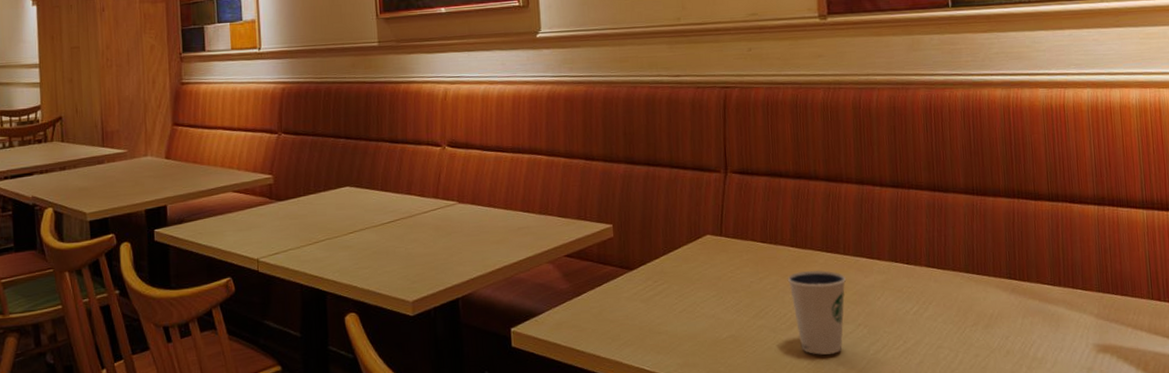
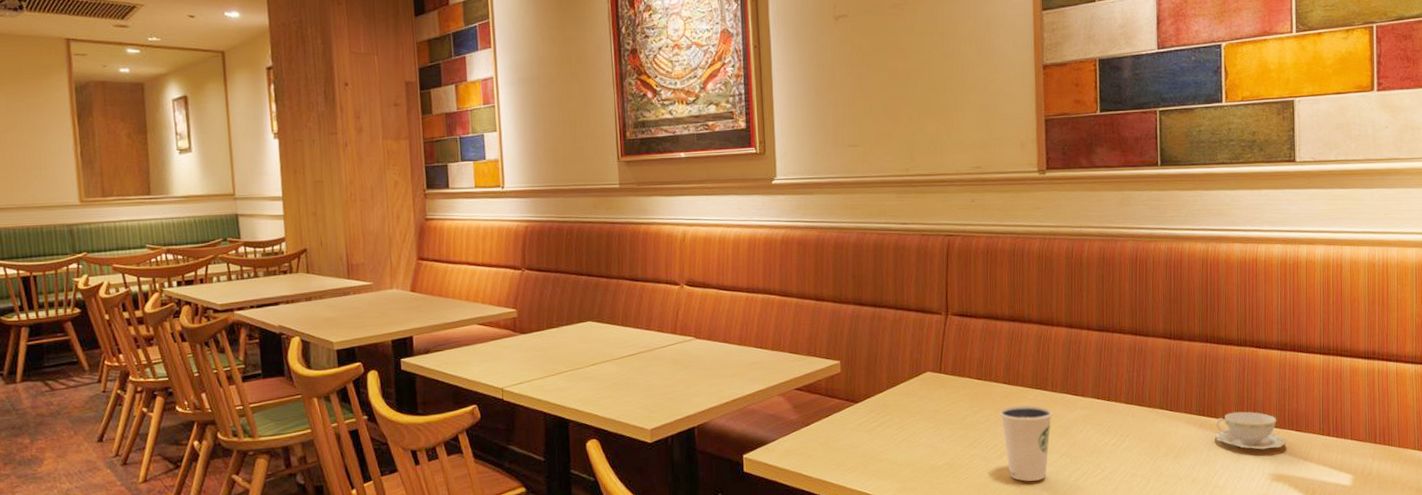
teacup: none [1029,274,1112,317] -> present [1215,411,1287,450]

